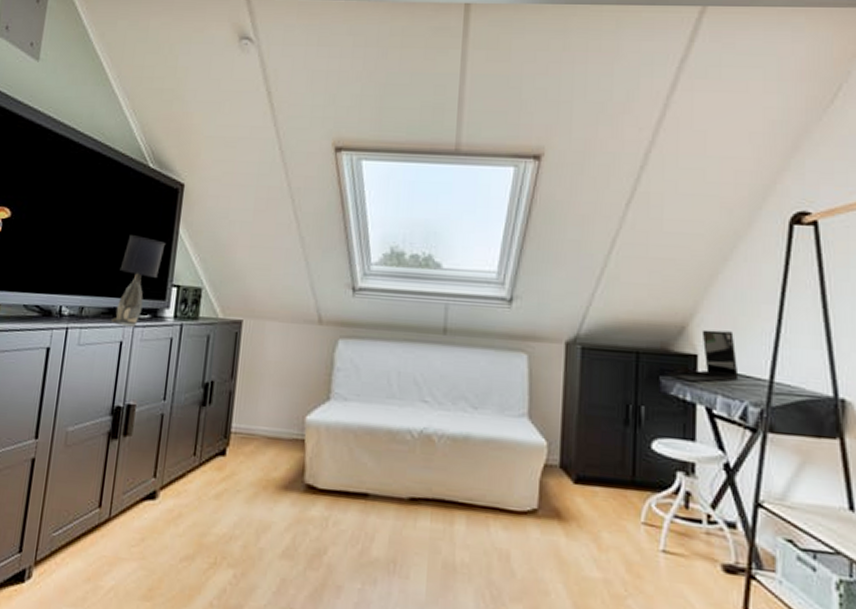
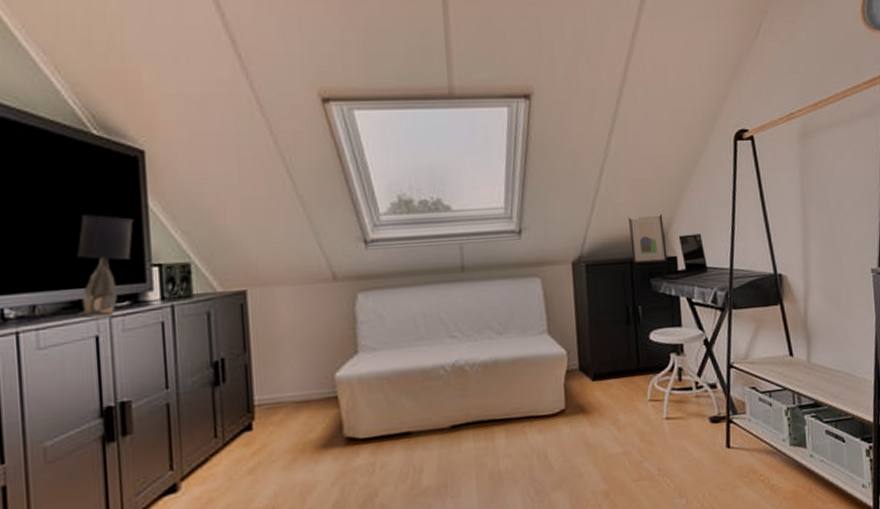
picture frame: none [639,298,685,359] -> present [627,213,668,264]

